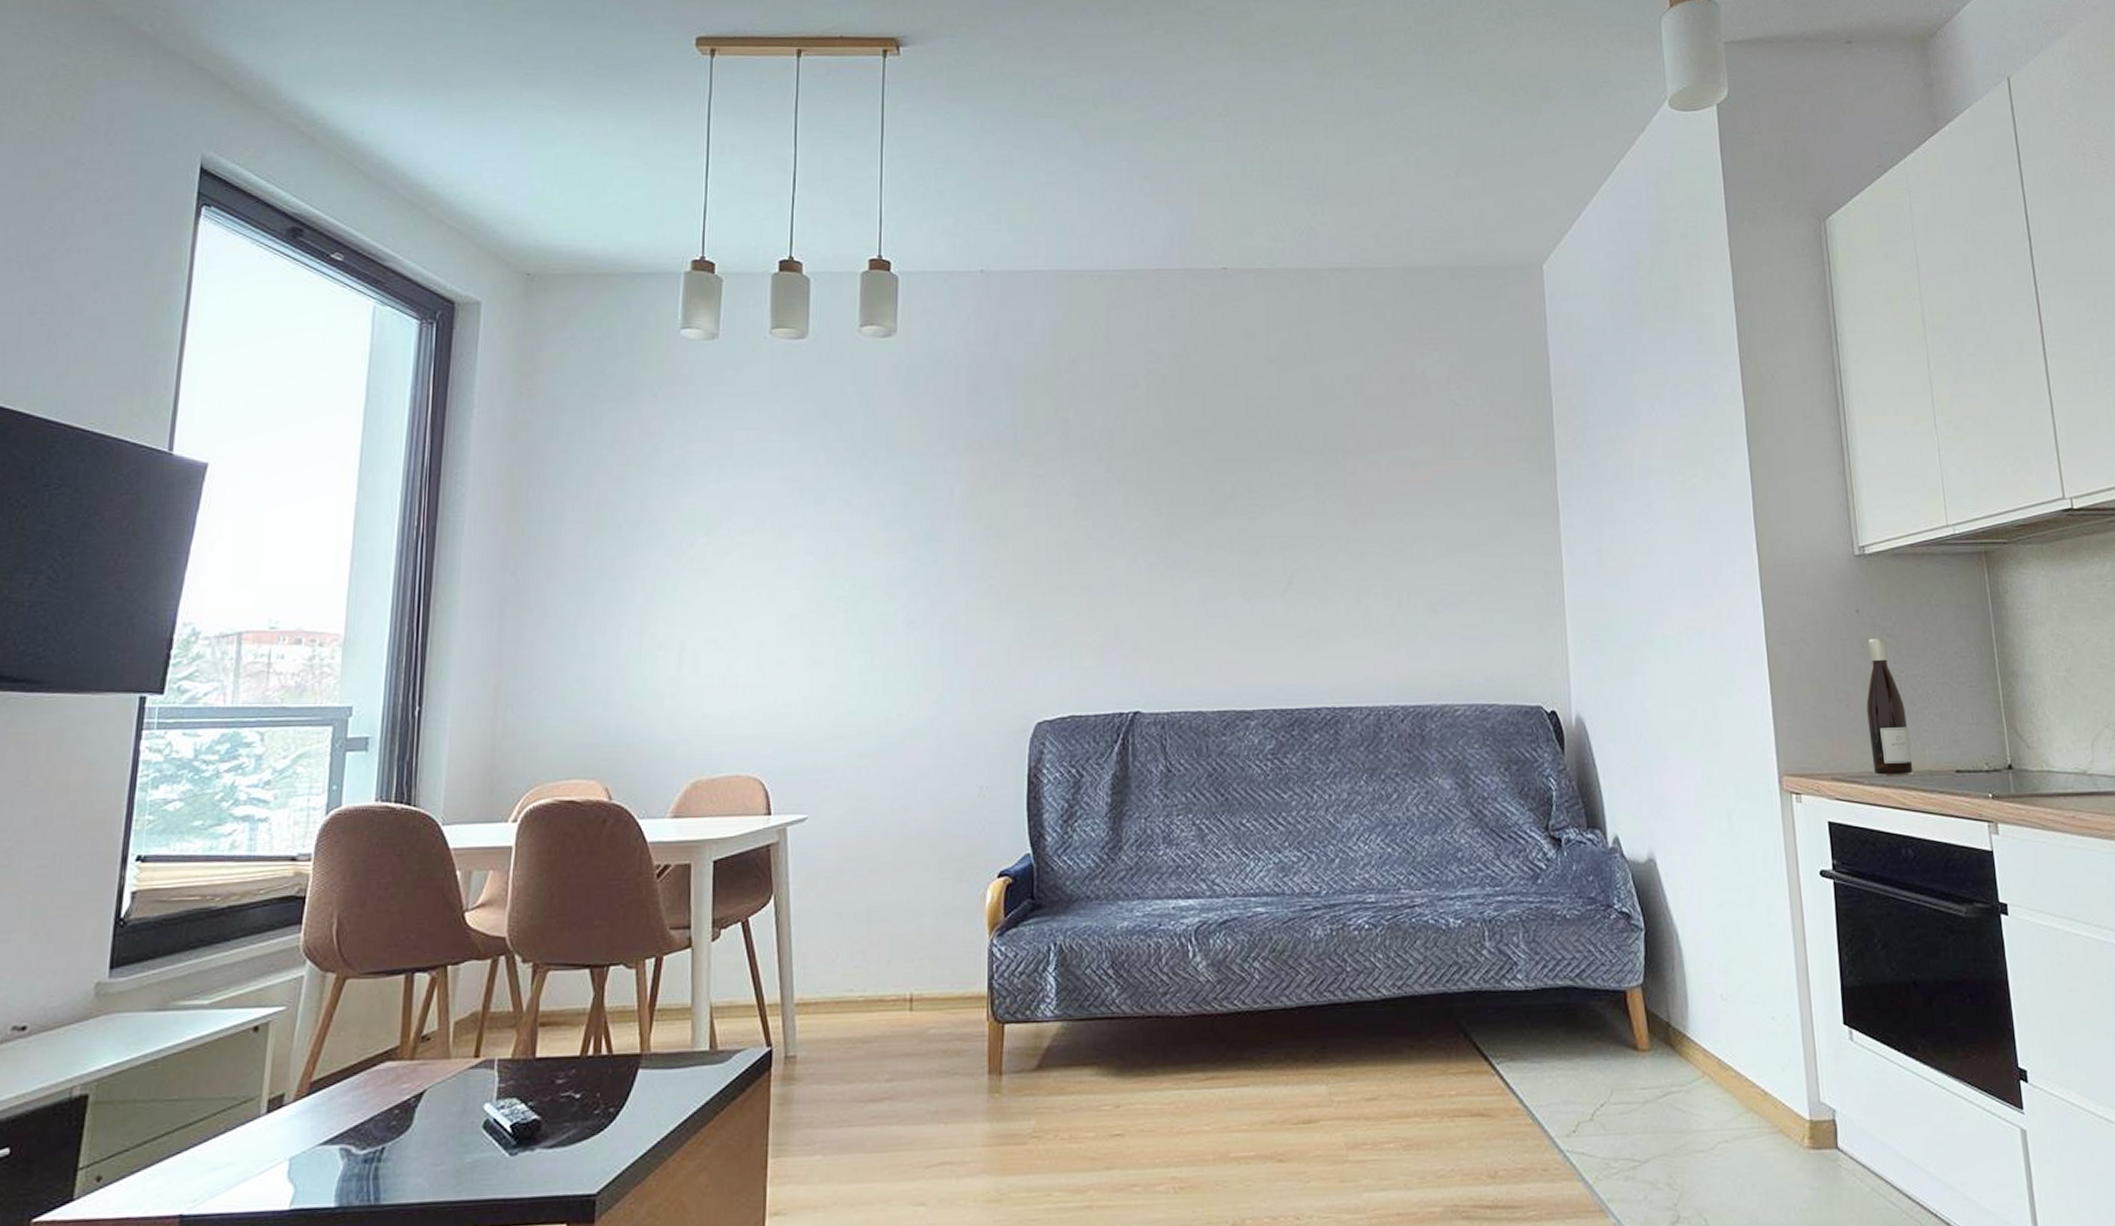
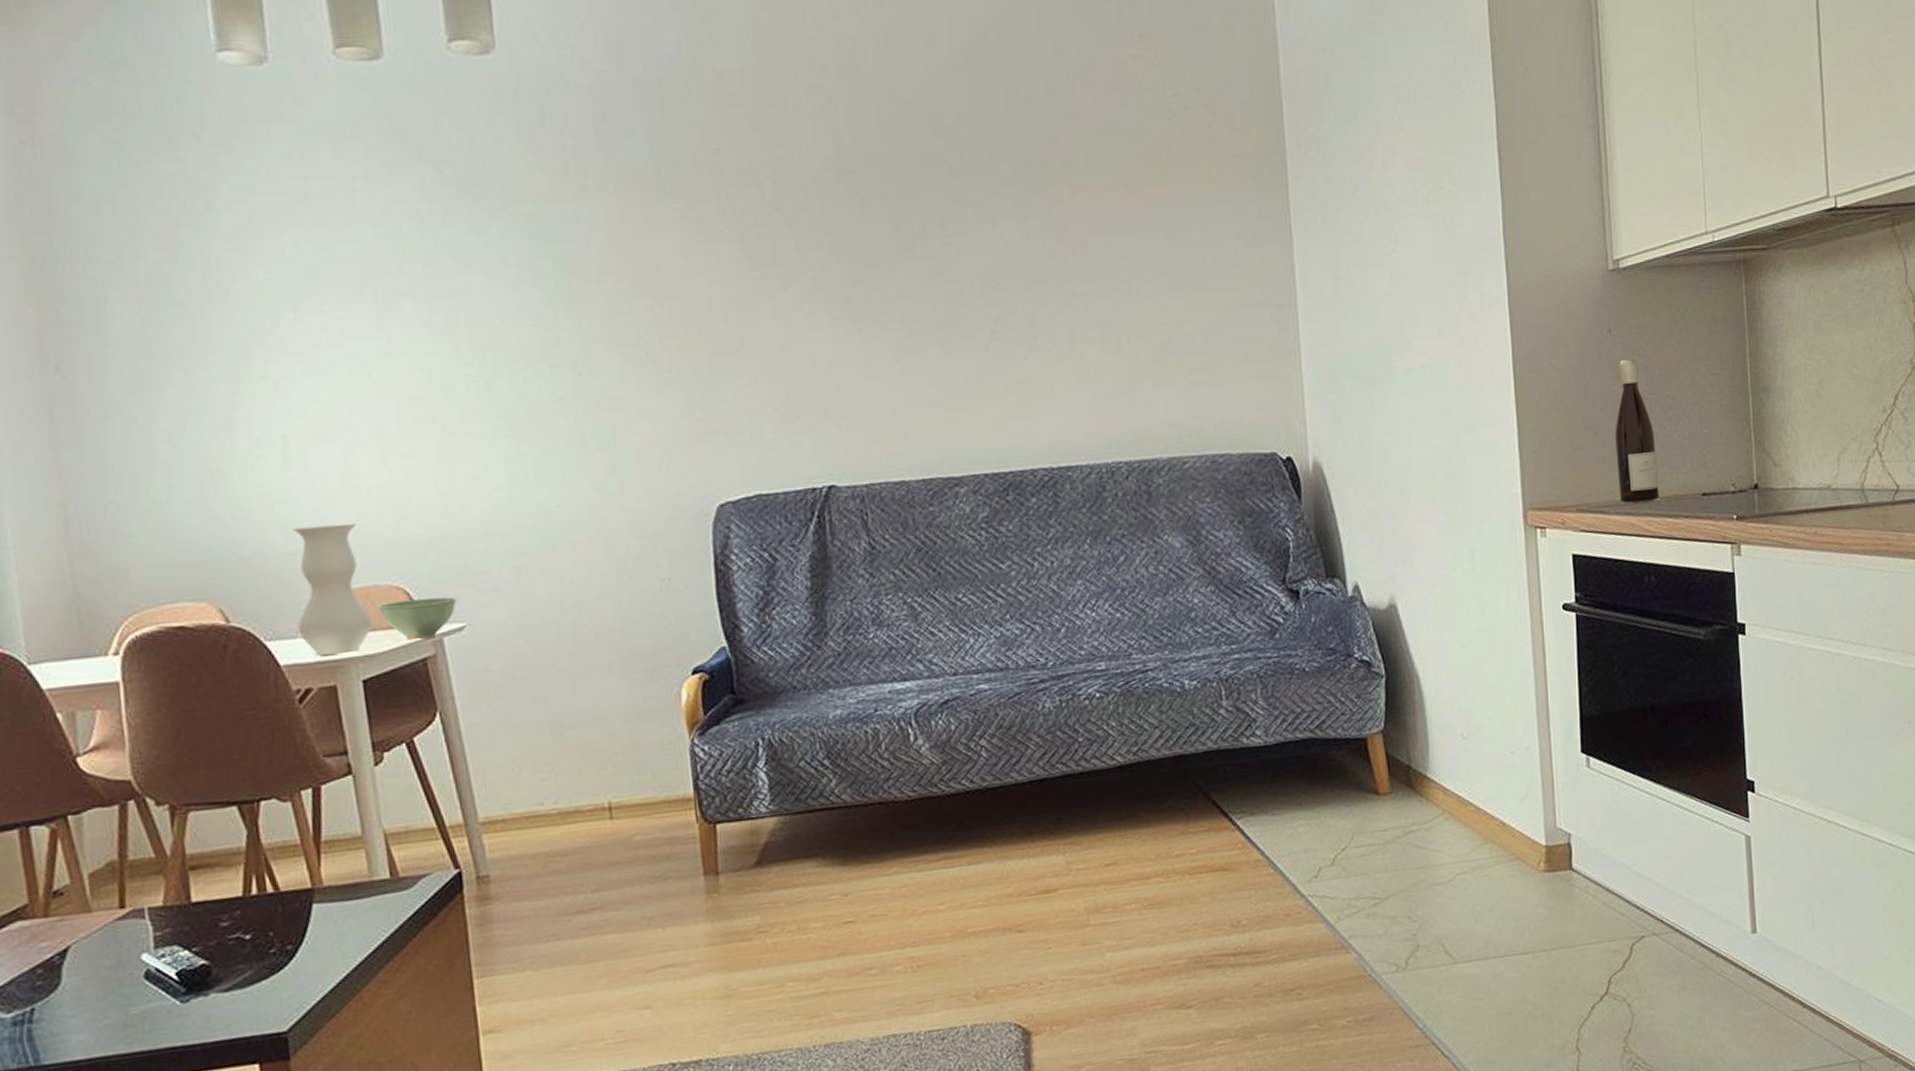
vase: none [667,718,730,836] -> present [292,522,372,657]
bowl: none [737,789,804,828] -> present [378,596,458,641]

